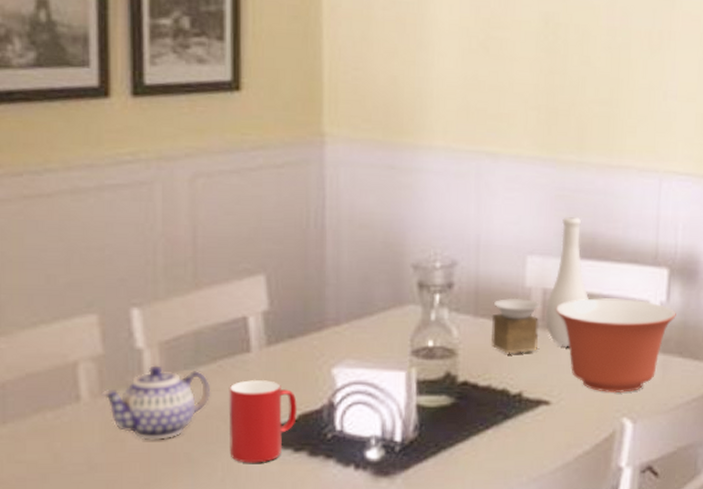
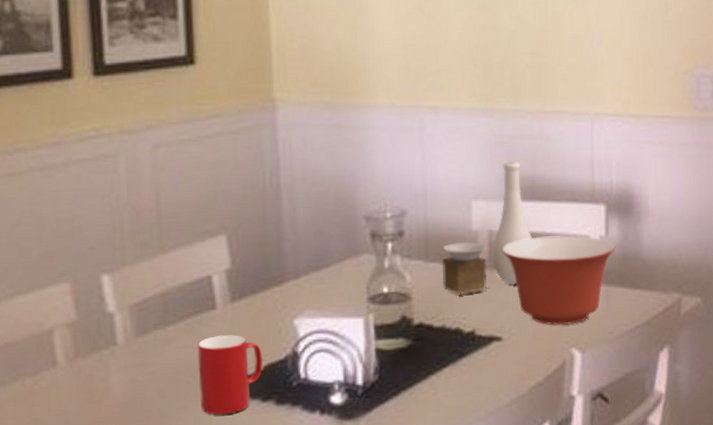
teapot: present [101,365,211,440] -> none [77,327,181,399]

